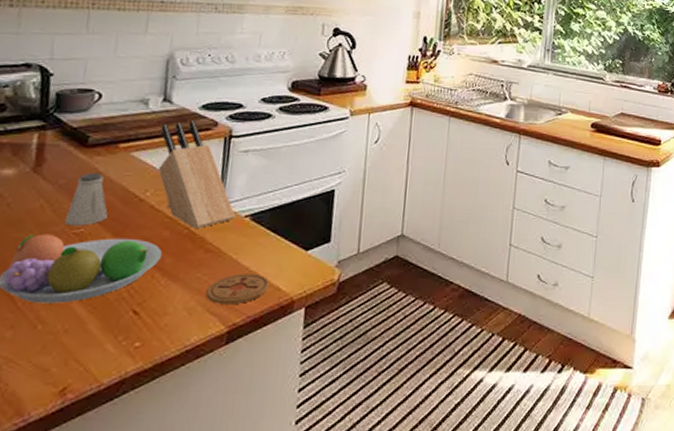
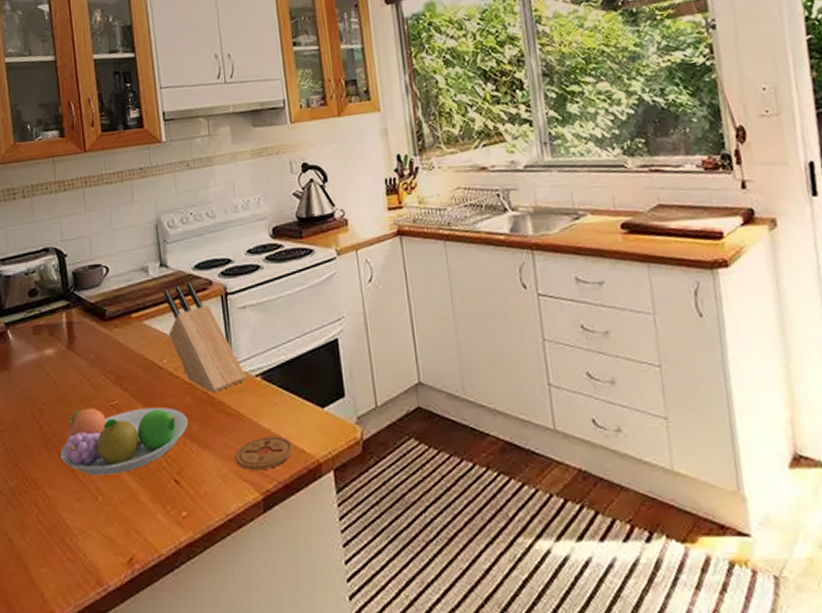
saltshaker: present [64,172,108,226] -> none [101,344,135,399]

